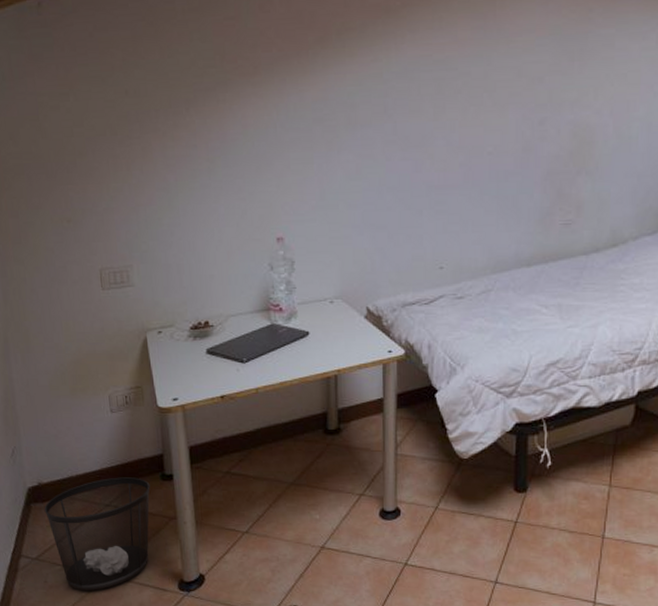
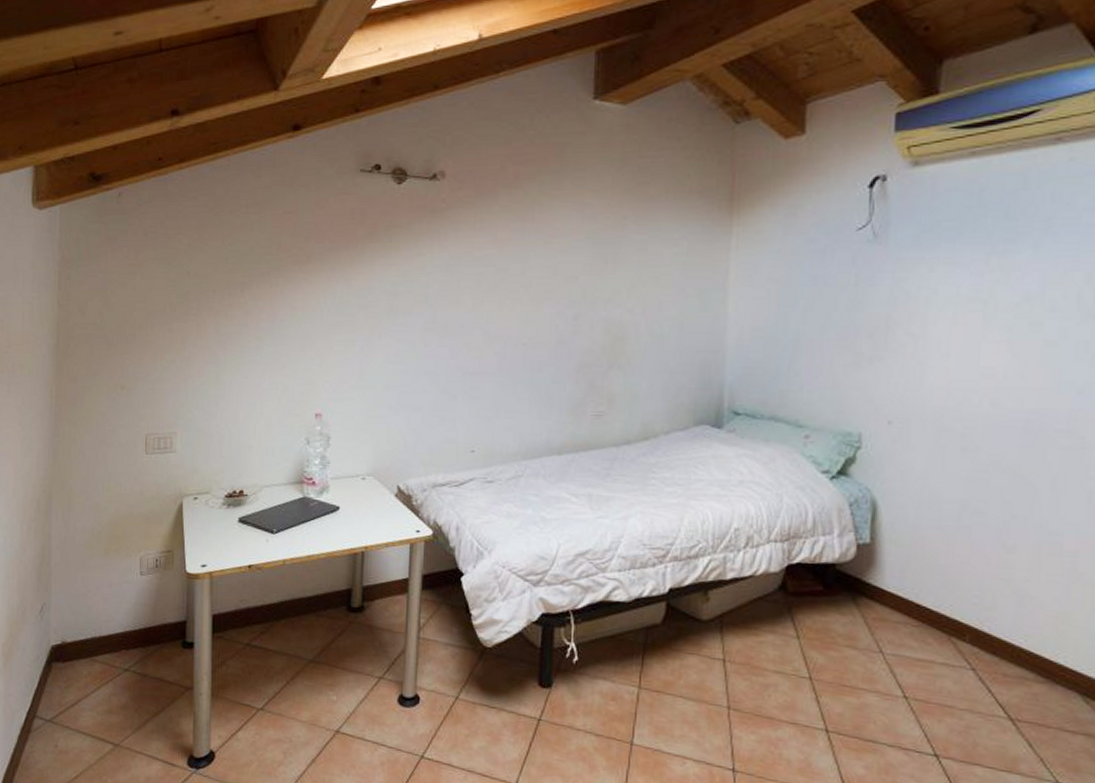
waste bin: present [44,477,150,592] -> none [64,641,170,760]

